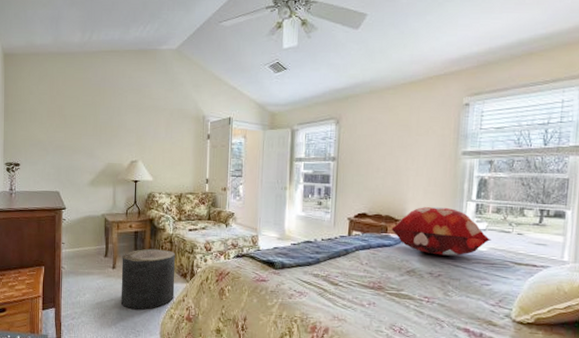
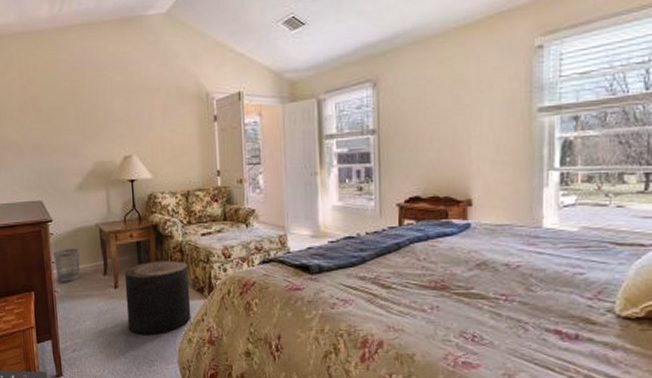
wastebasket: none [64,232,86,261] -> present [54,248,80,282]
decorative pillow: present [391,206,491,256] -> none [453,180,583,241]

